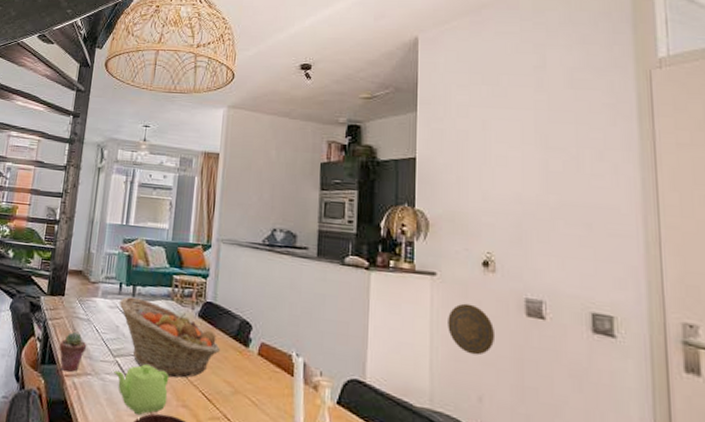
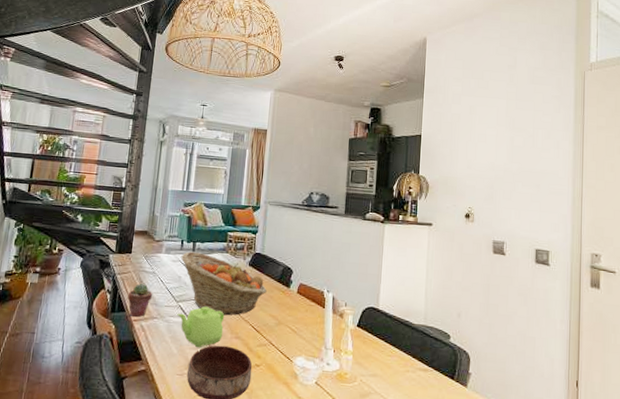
decorative plate: present [448,303,496,355] -> none [439,246,472,284]

